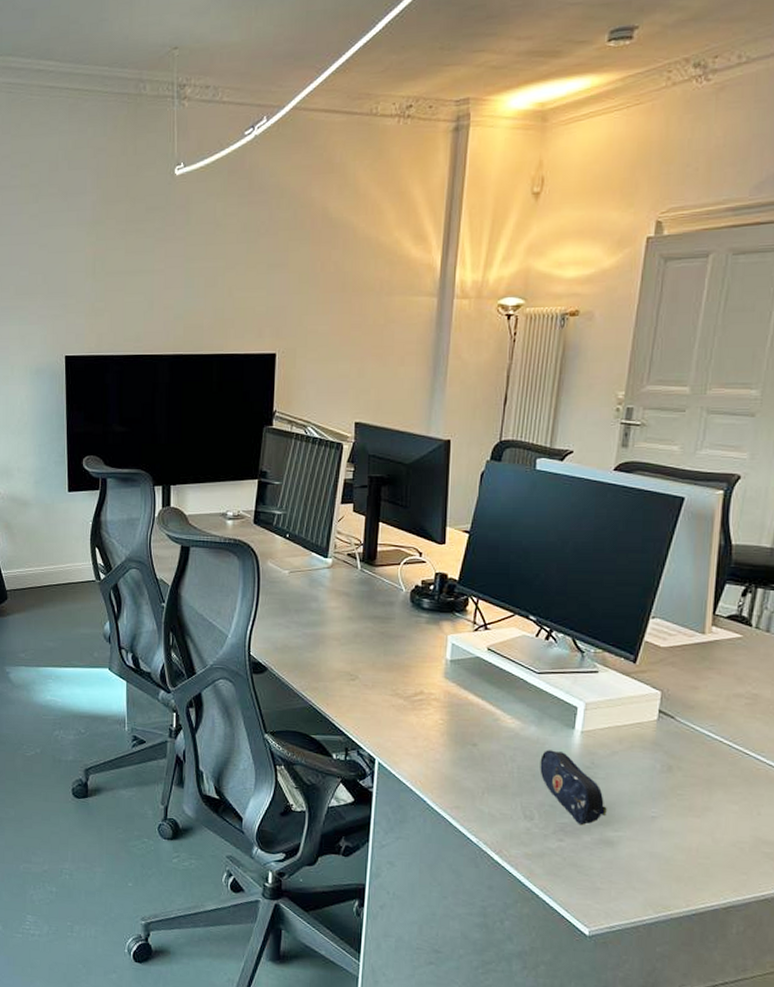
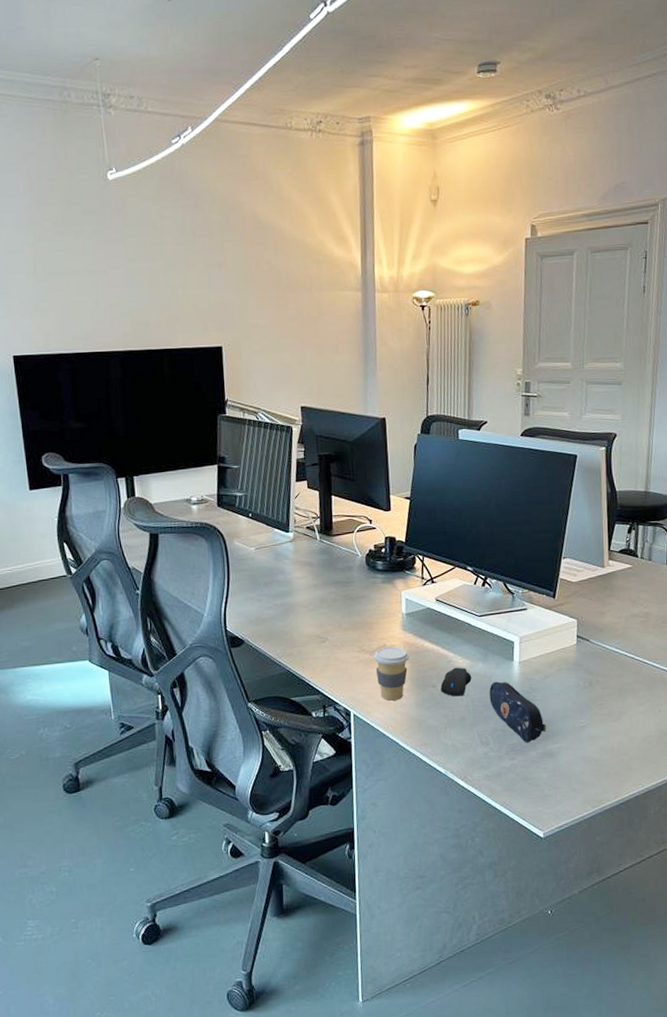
coffee cup: none [407,694,450,754] -> present [373,646,410,701]
computer mouse: none [482,727,521,761] -> present [440,667,472,697]

